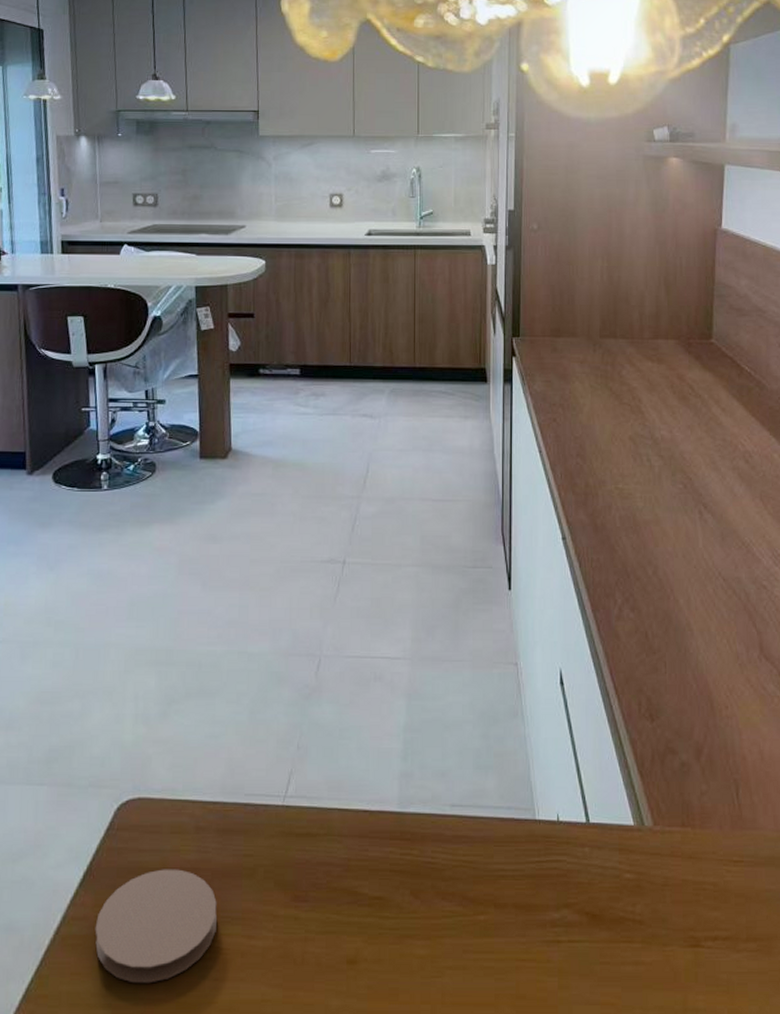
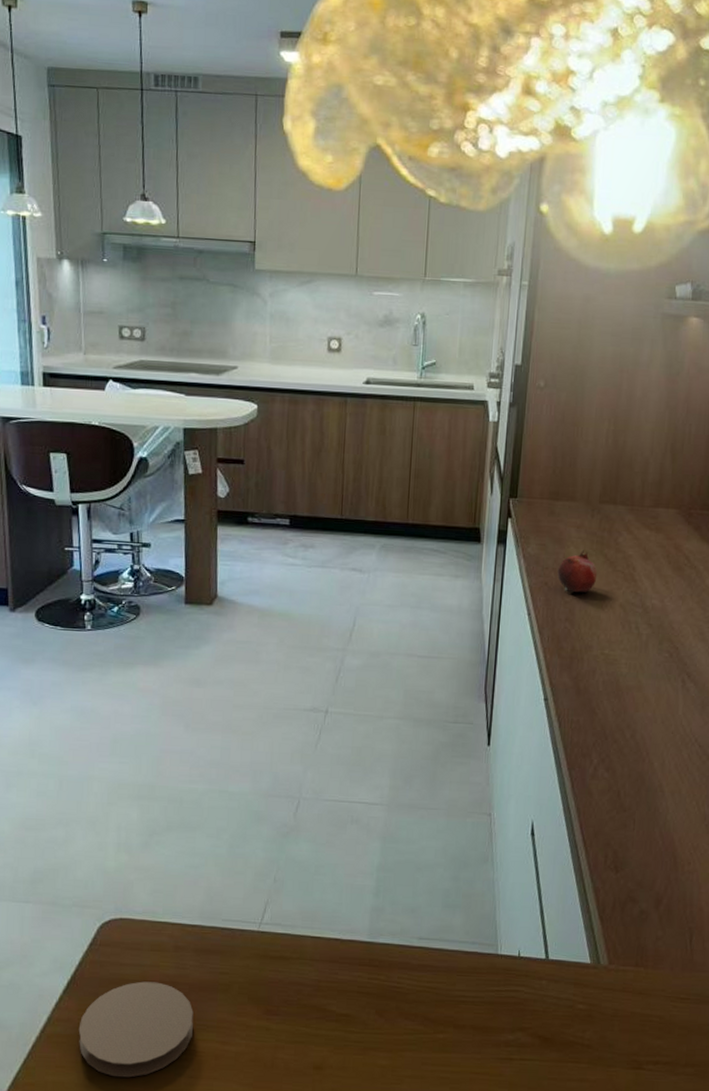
fruit: none [565,384,605,428] -> present [557,549,598,593]

